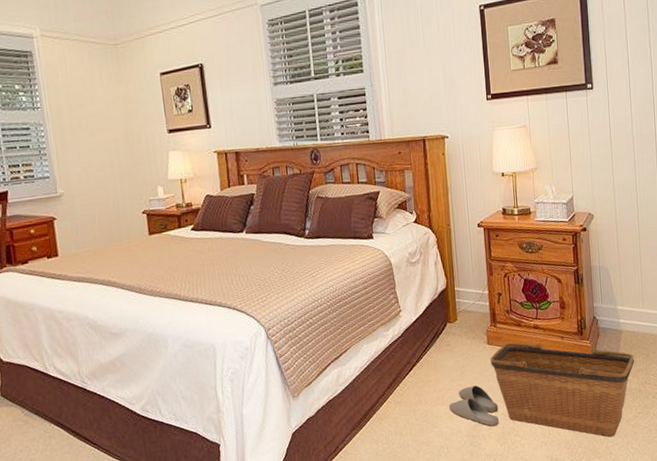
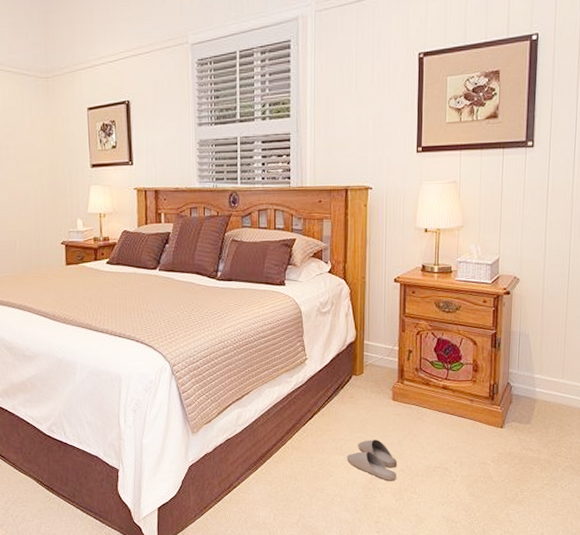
bicycle basket: present [490,342,635,438] -> none [394,400,547,505]

